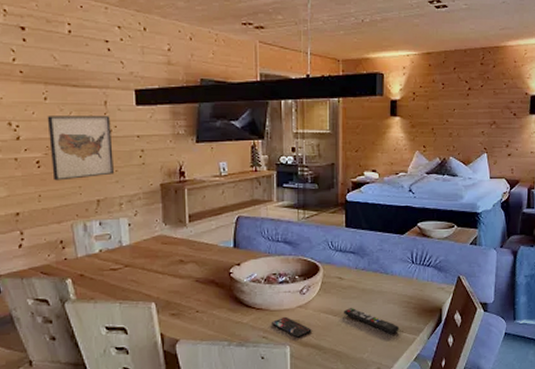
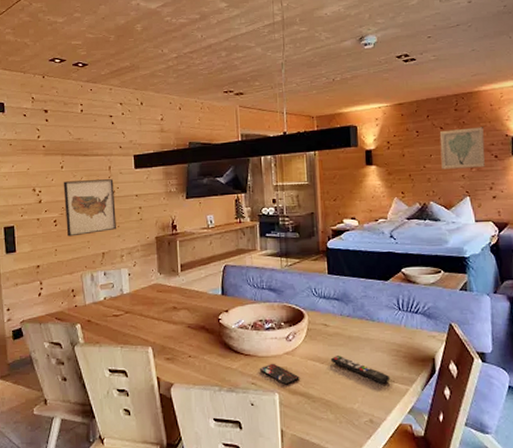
wall art: none [463,83,506,125] -> present [439,127,485,170]

